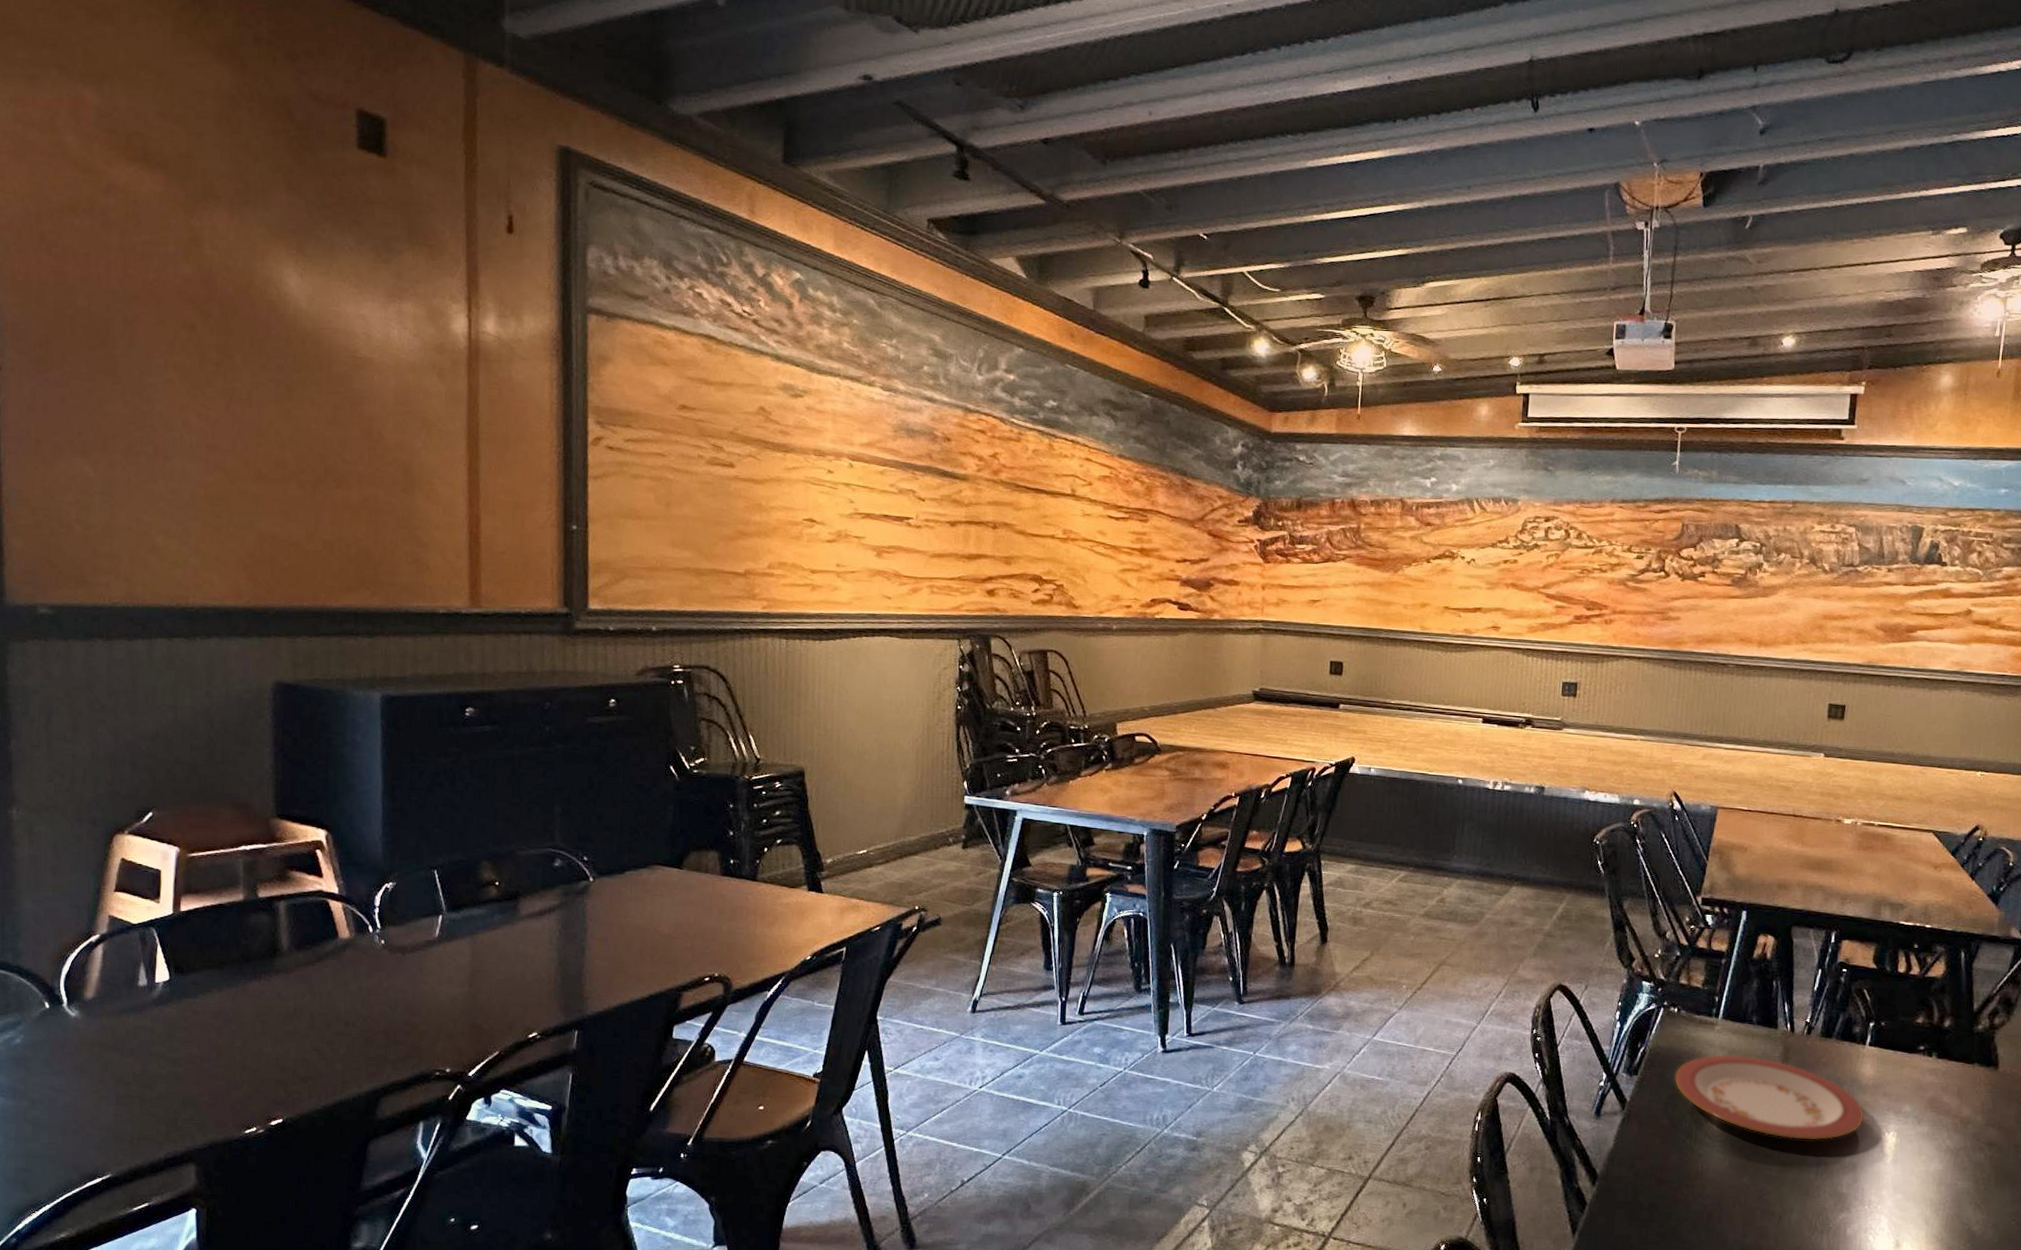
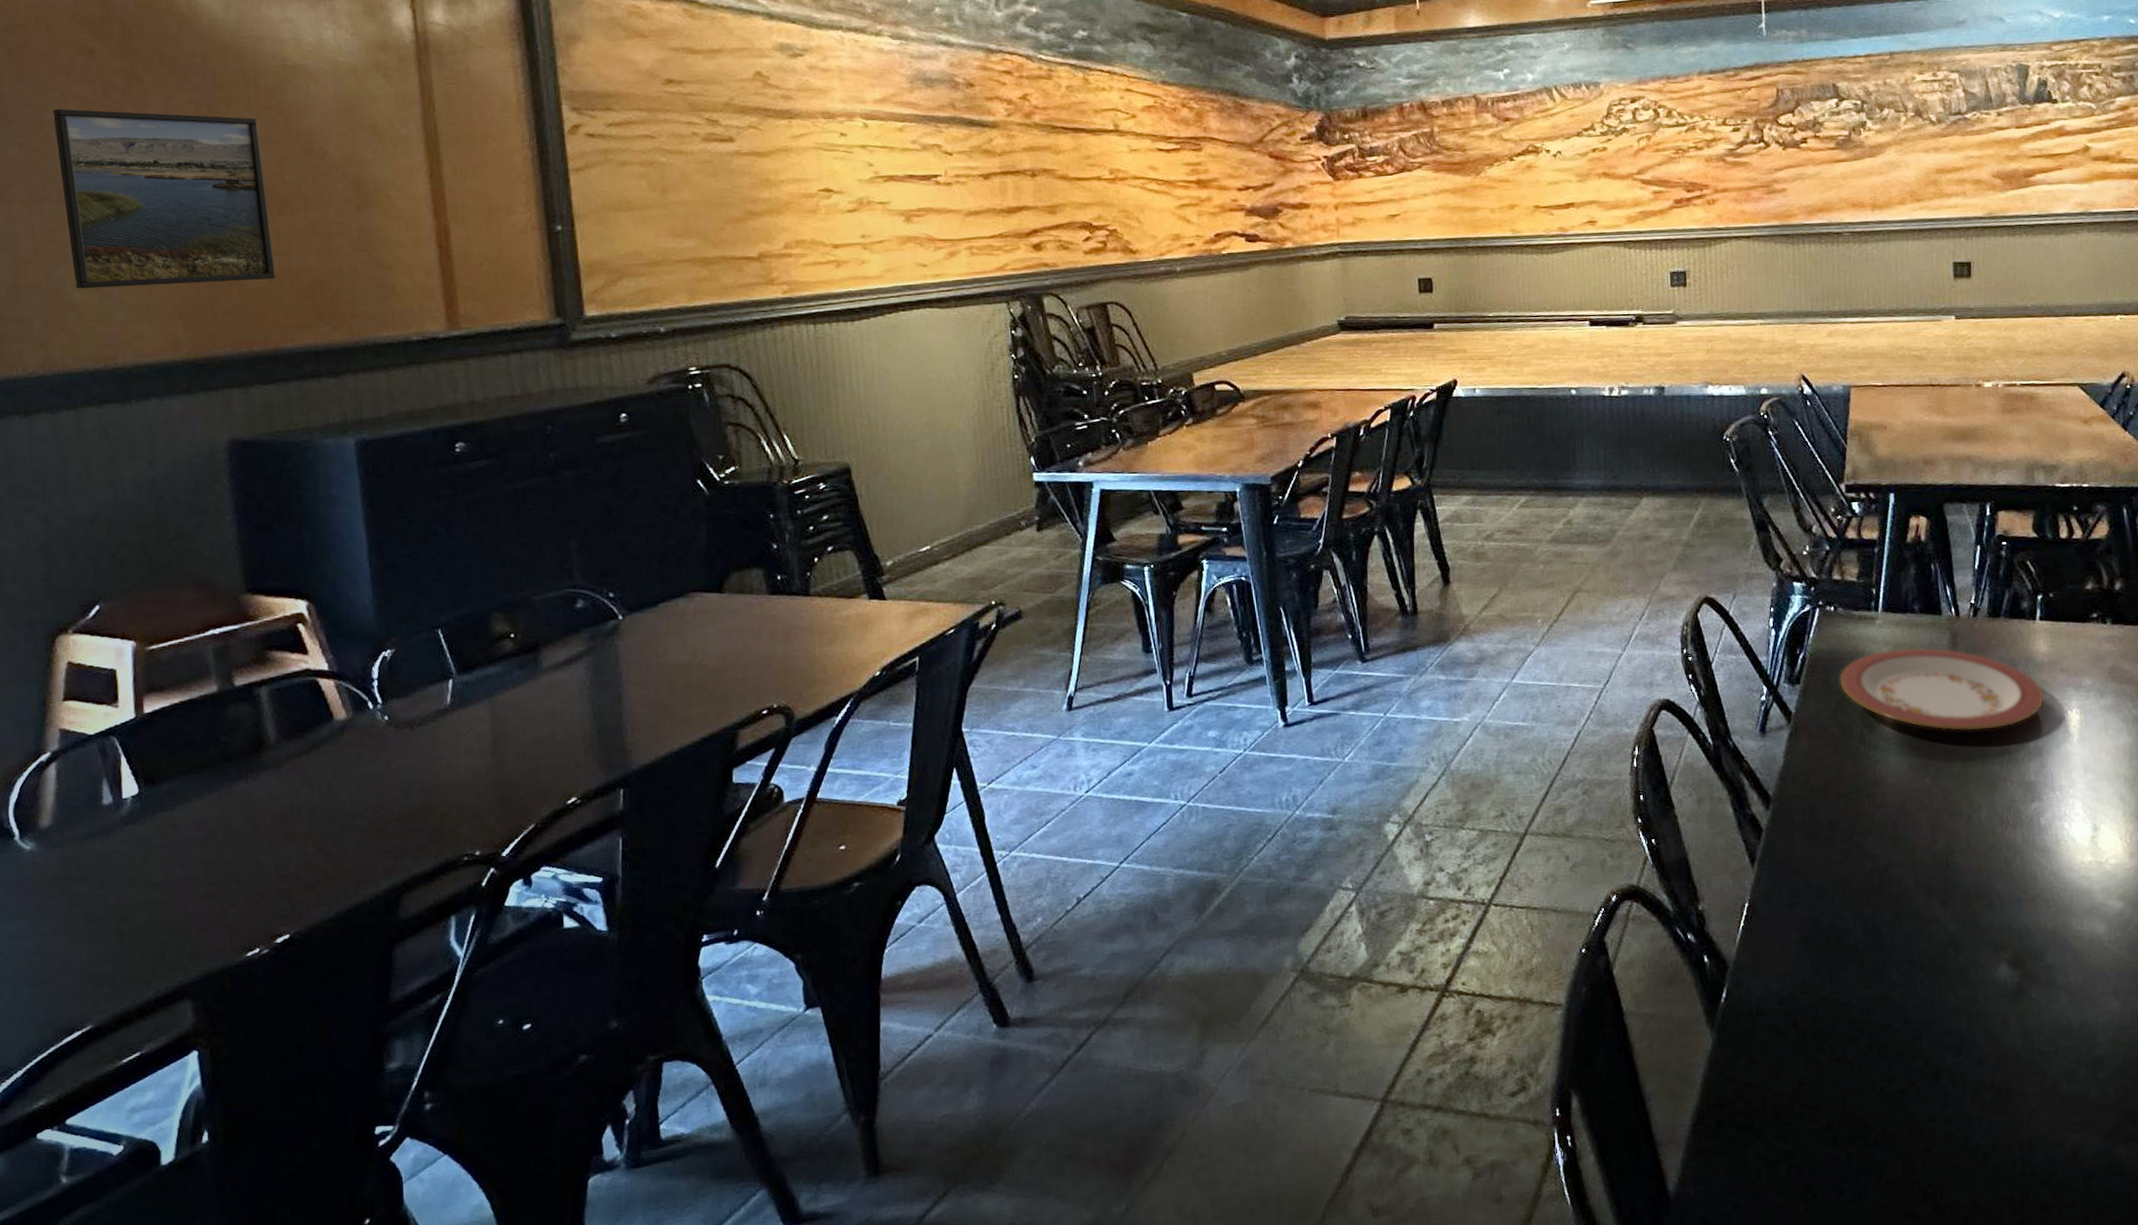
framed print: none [155,374,329,544] -> present [53,108,275,289]

